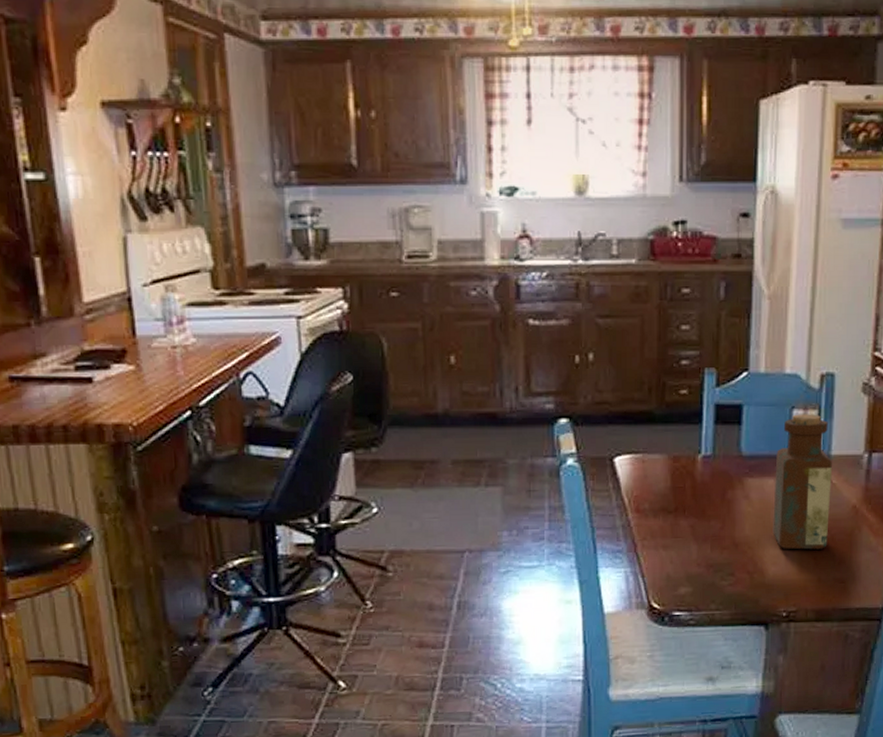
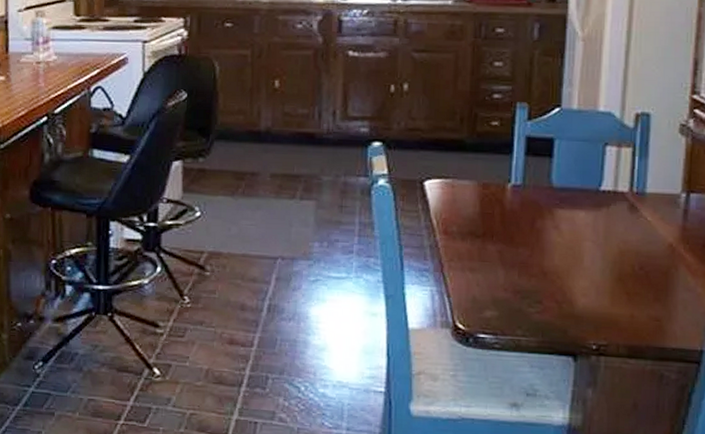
bottle: present [773,414,832,550] -> none [583,150,647,285]

